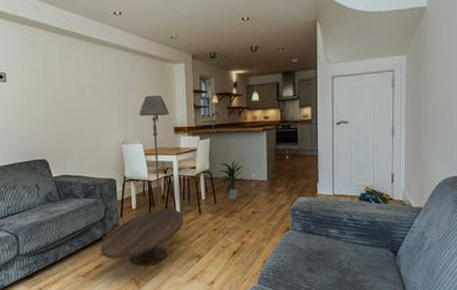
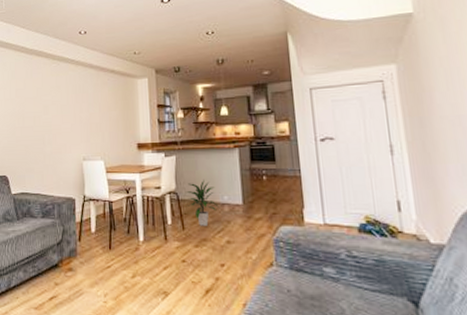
coffee table: present [100,209,183,267] -> none [56,234,147,302]
floor lamp: present [139,95,169,210] -> none [101,110,132,235]

